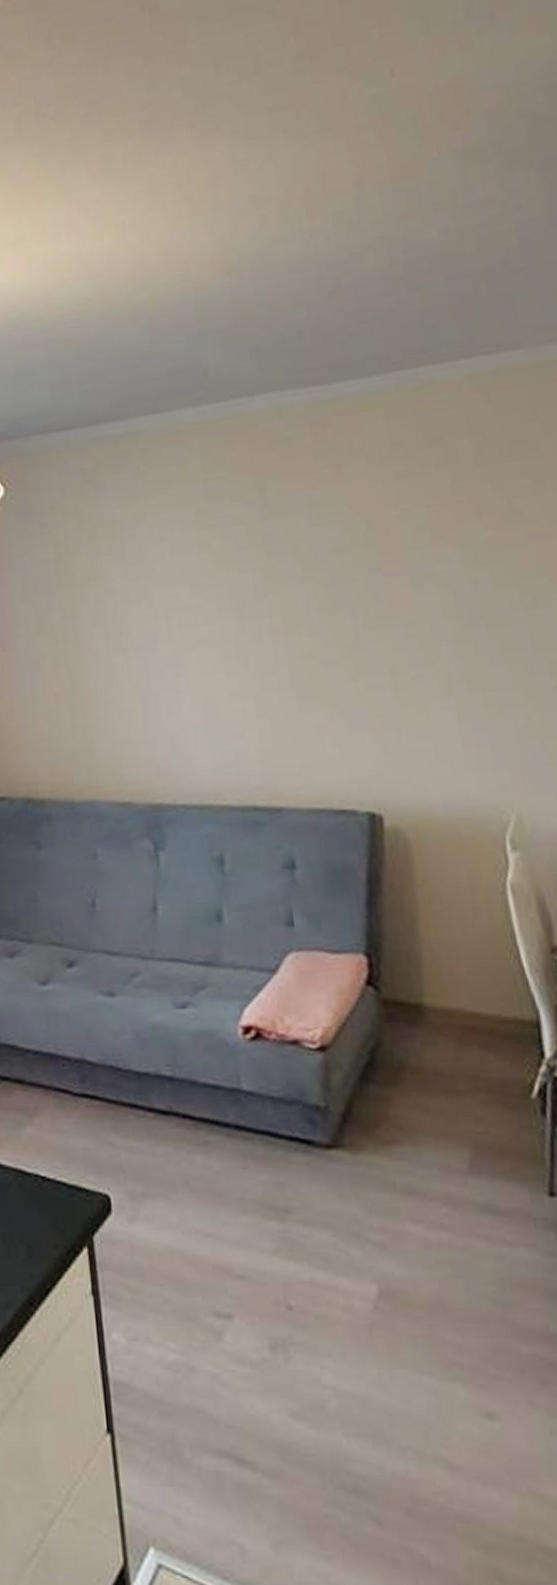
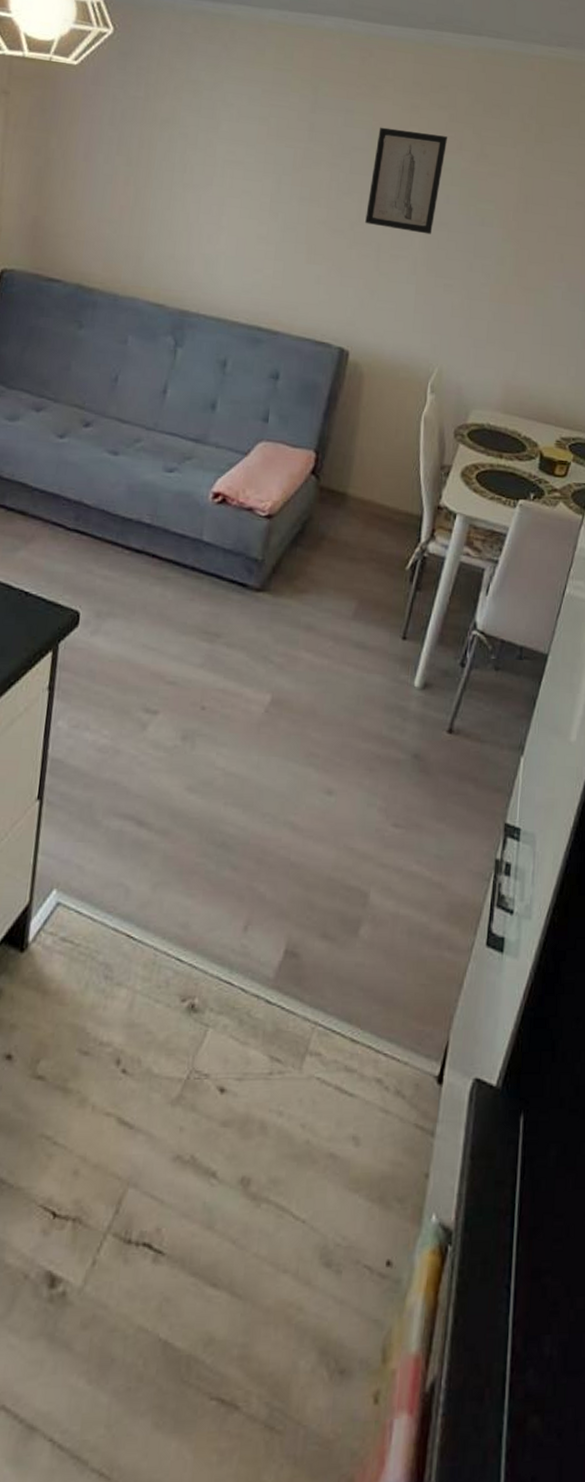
wall art: none [358,502,464,645] -> present [365,127,447,235]

